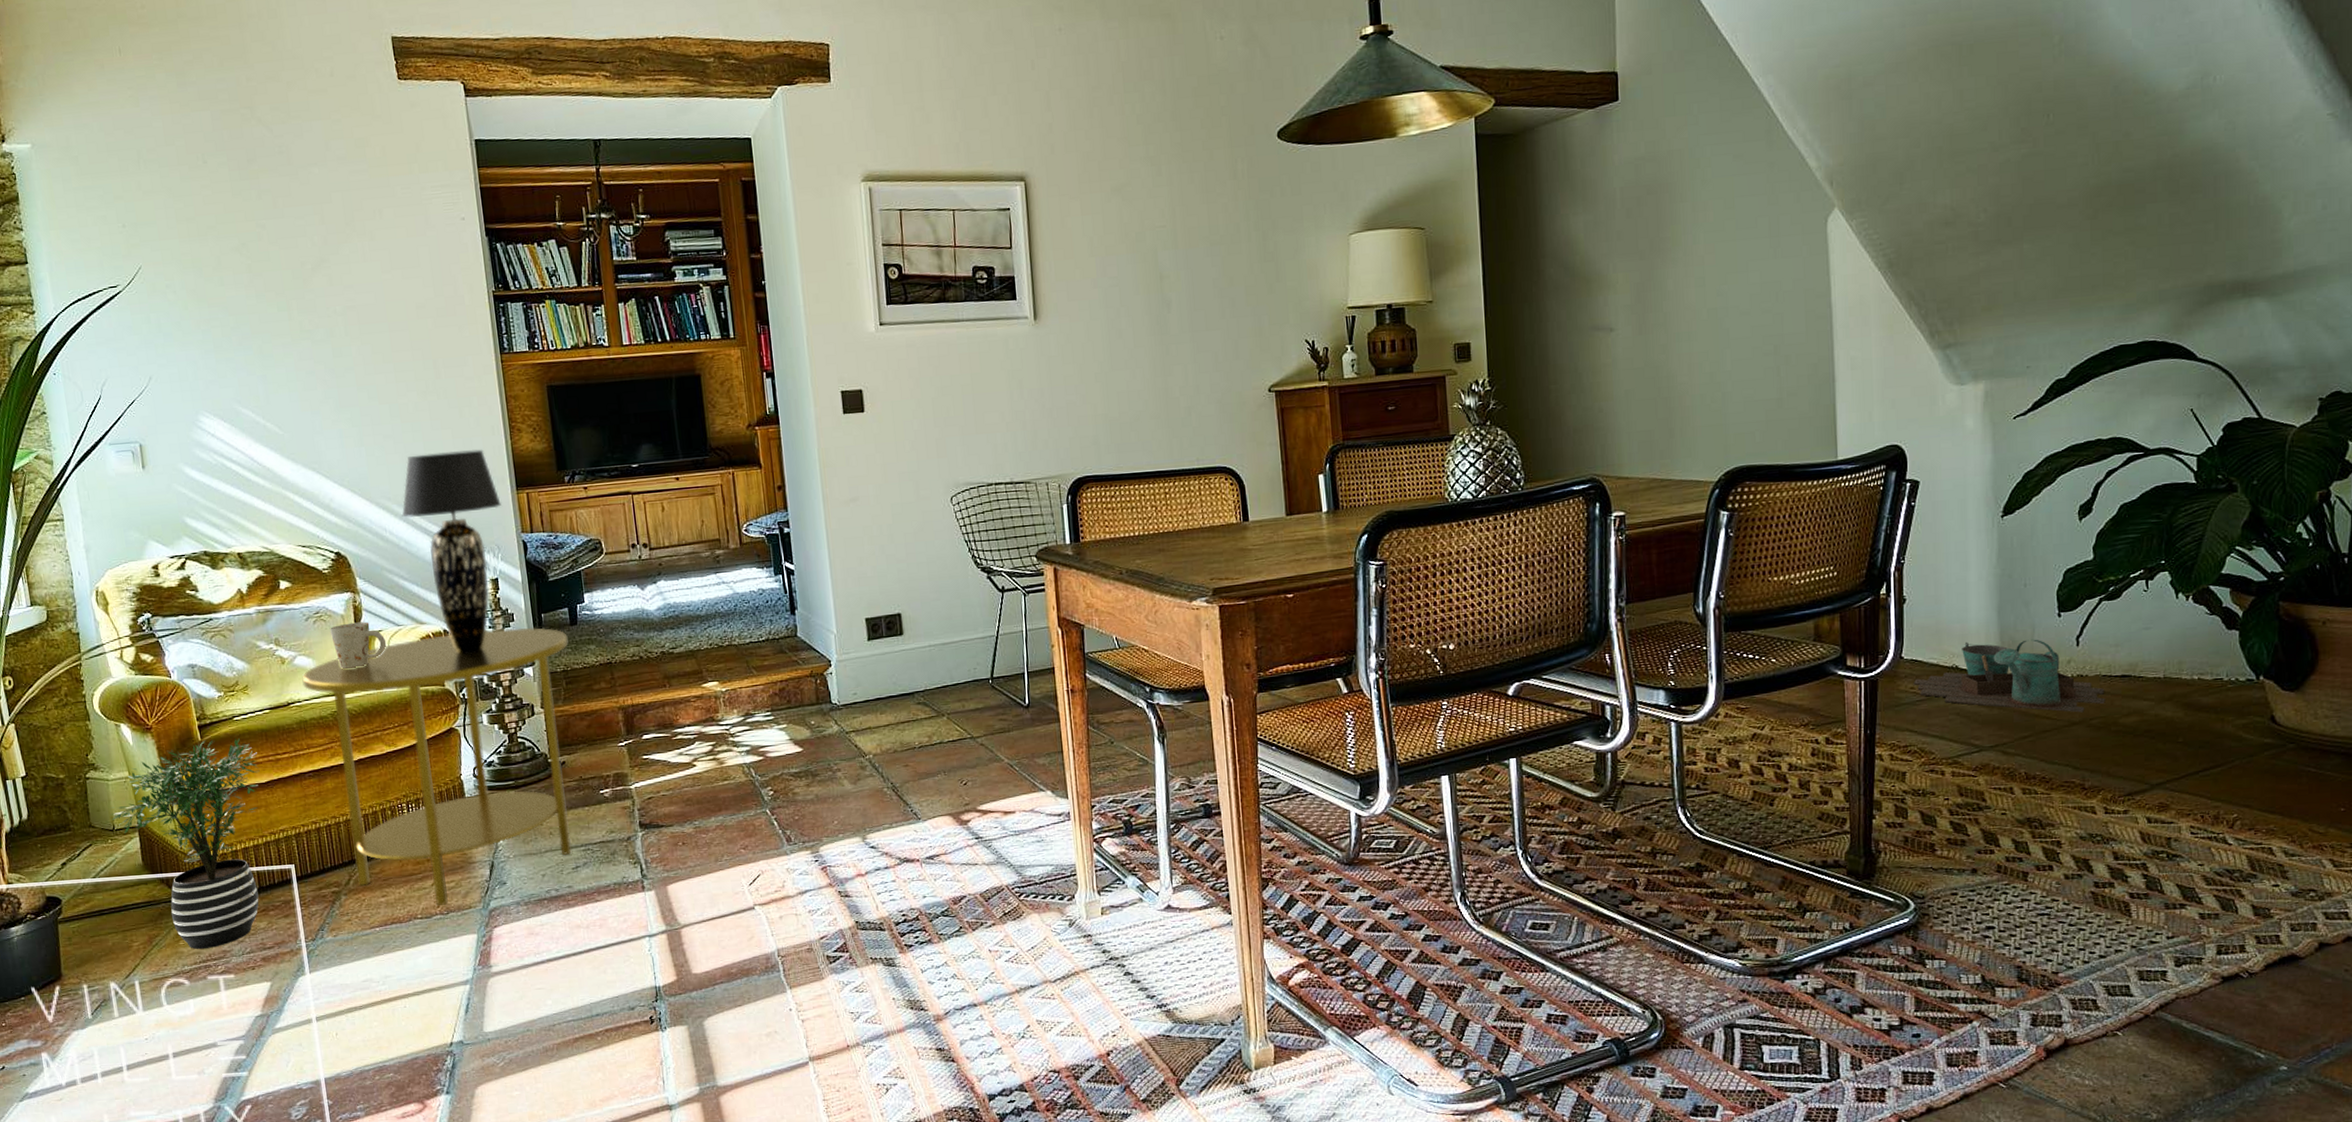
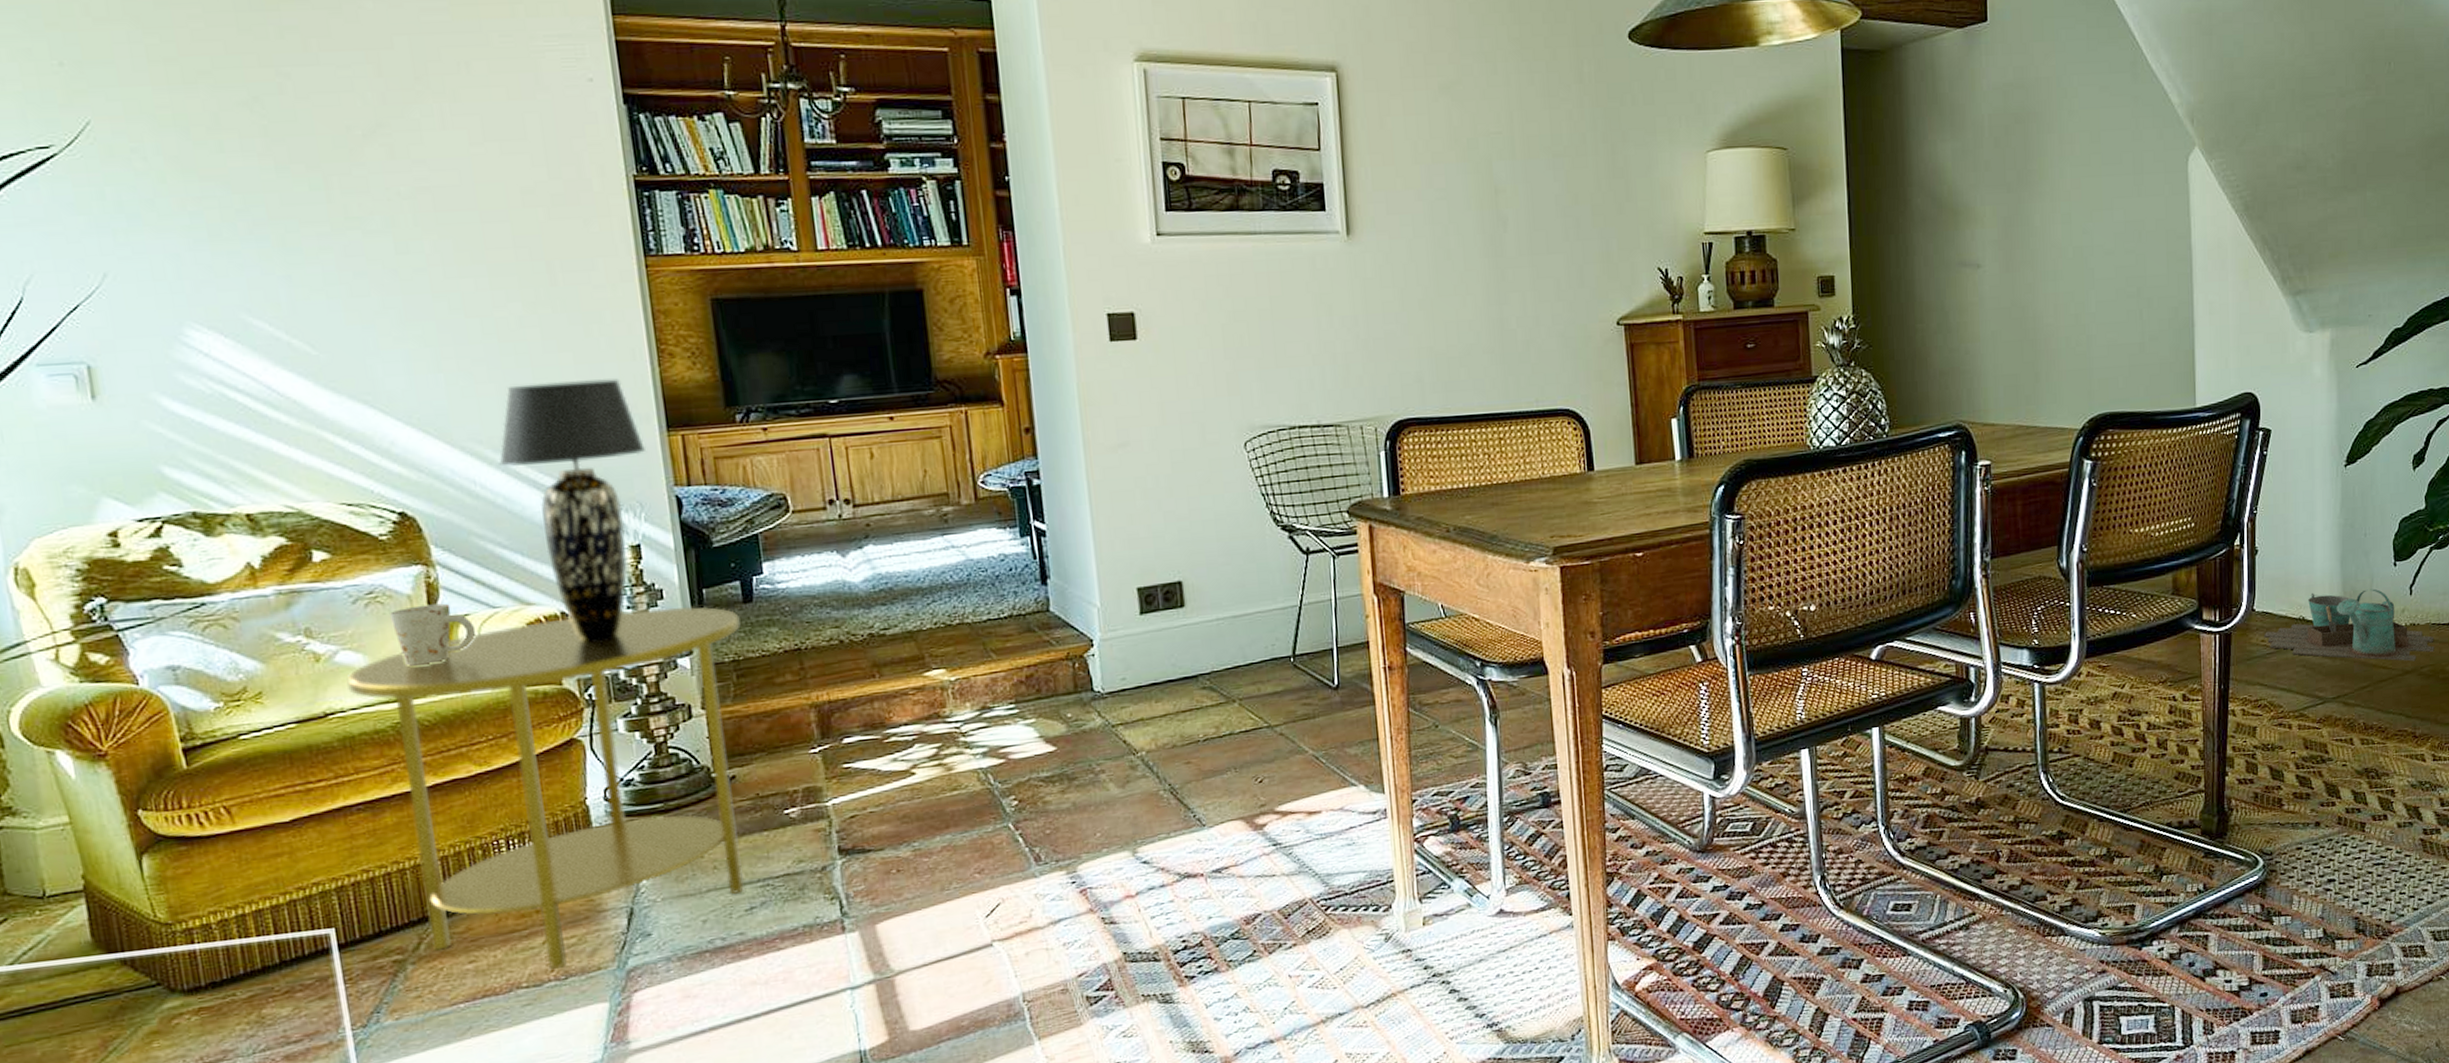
potted plant: present [110,738,260,949] -> none [38,762,281,1052]

